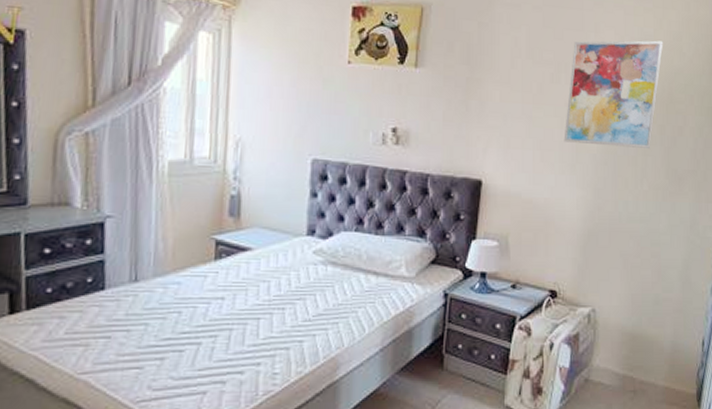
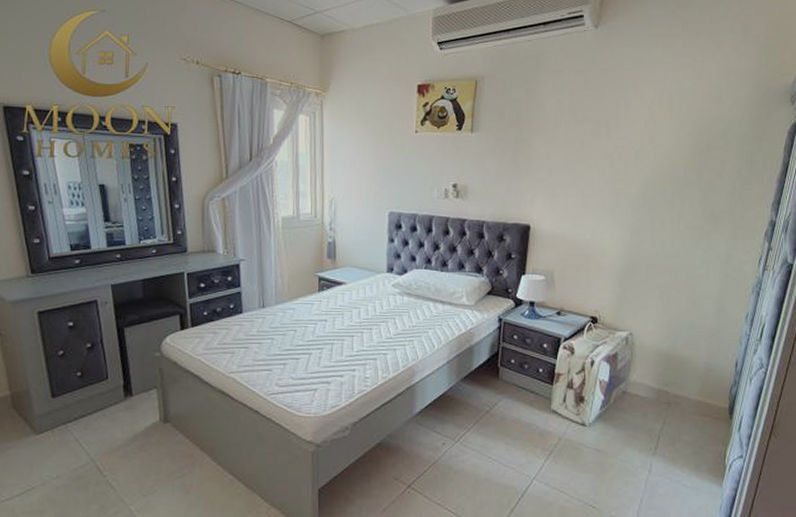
wall art: present [563,40,664,148] -> none [604,92,703,192]

